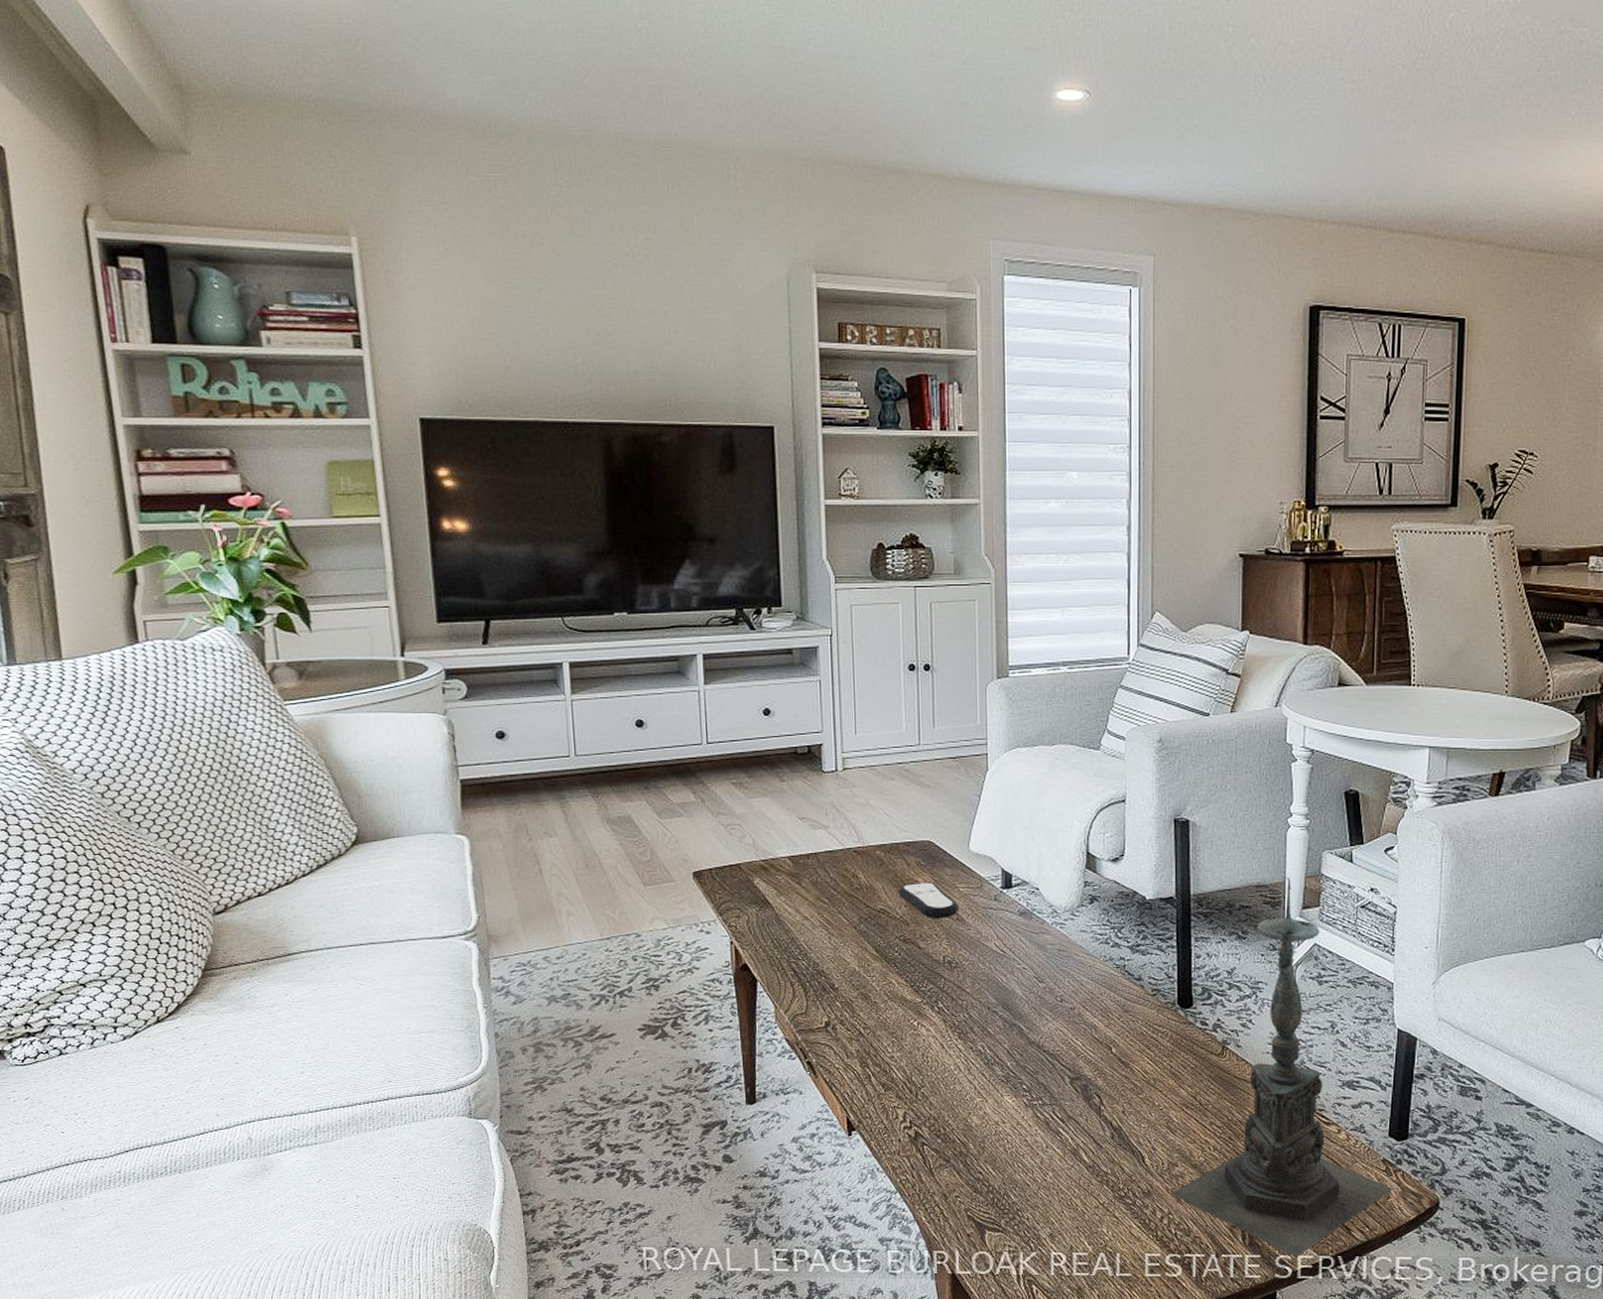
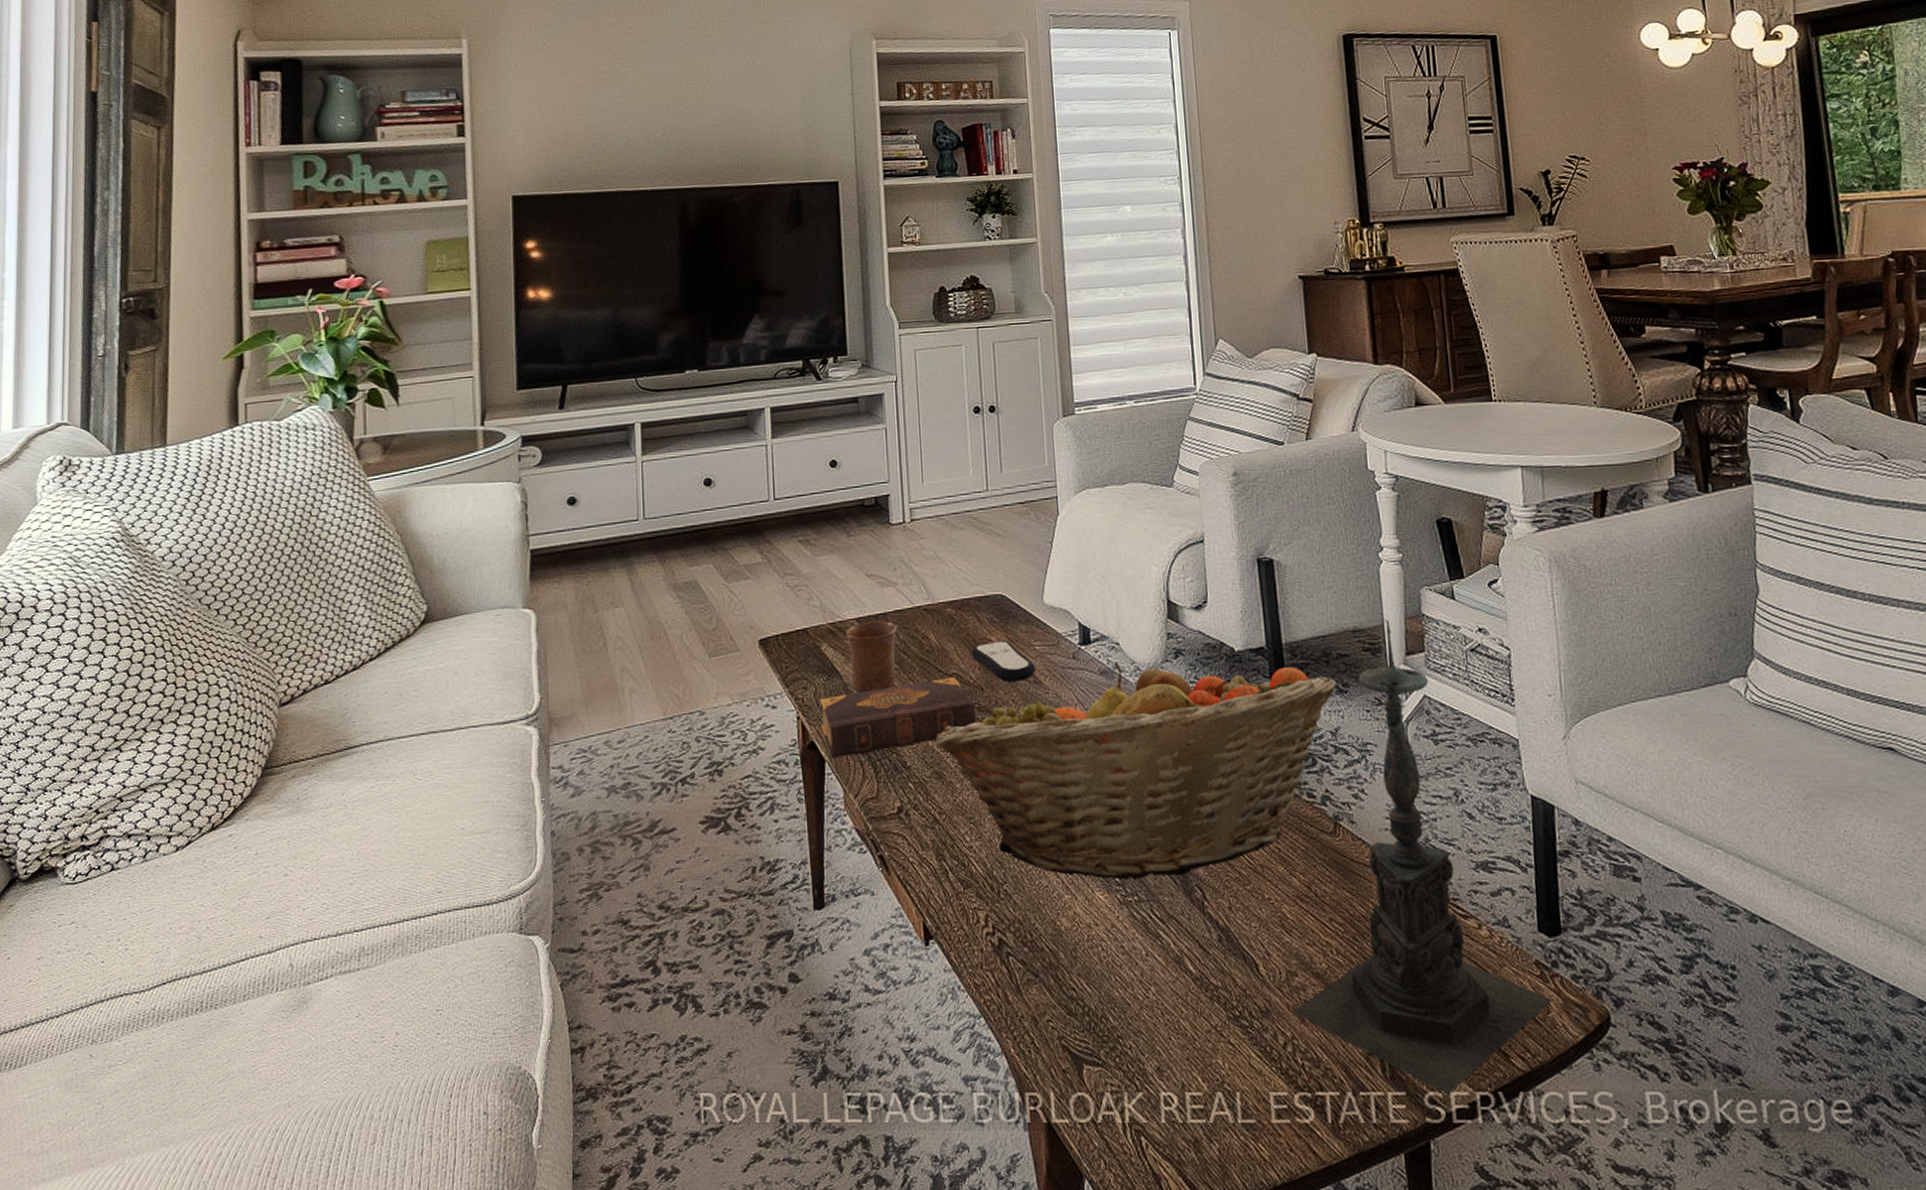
book: none [753,912,909,979] -> present [820,676,985,759]
mug: none [778,859,829,923] -> present [846,620,898,693]
fruit basket: none [863,904,1236,1088] -> present [936,662,1336,880]

